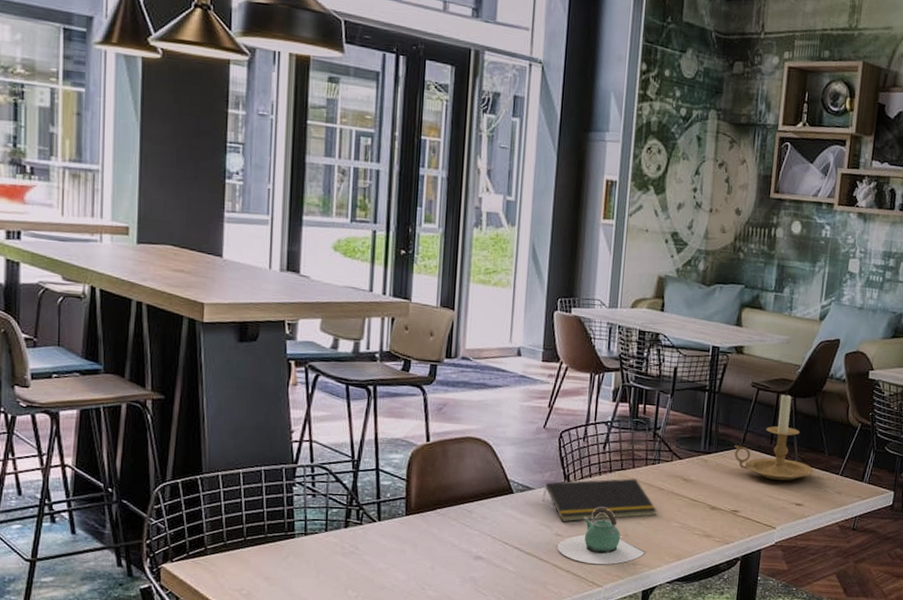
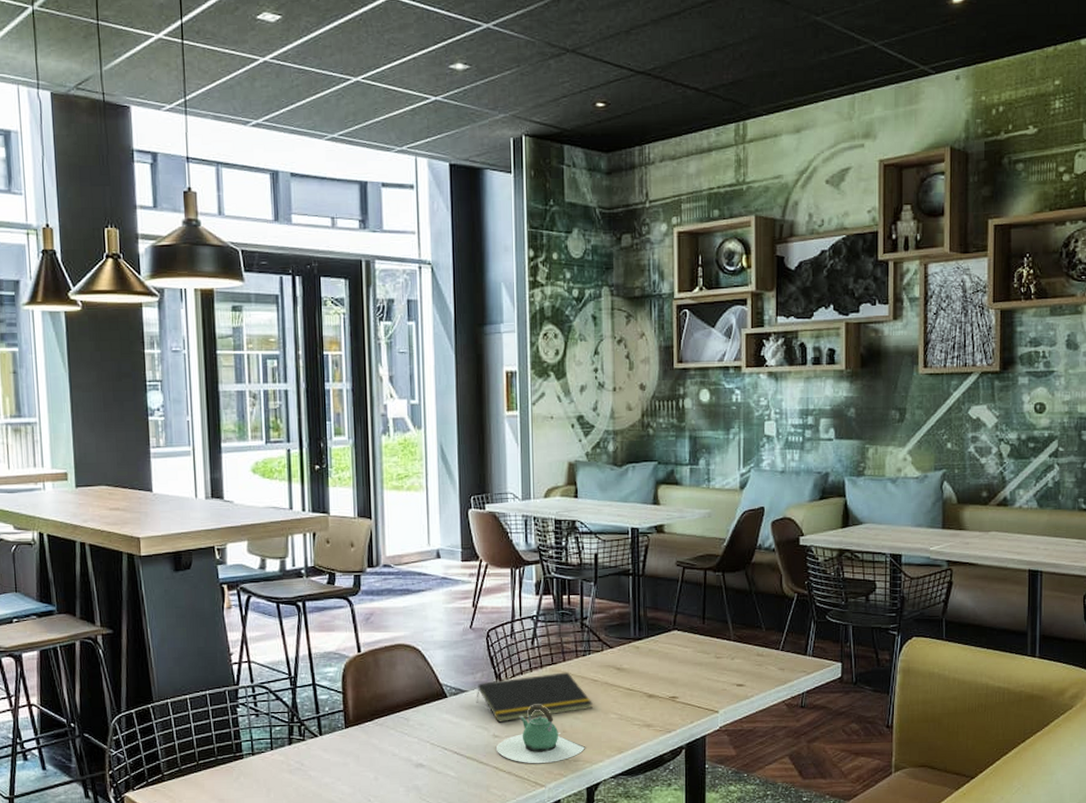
candle holder: present [734,392,814,481] -> none [665,567,752,662]

